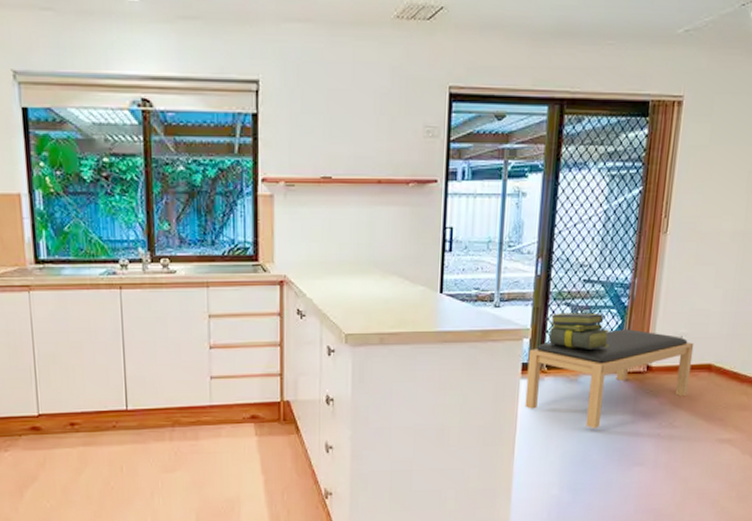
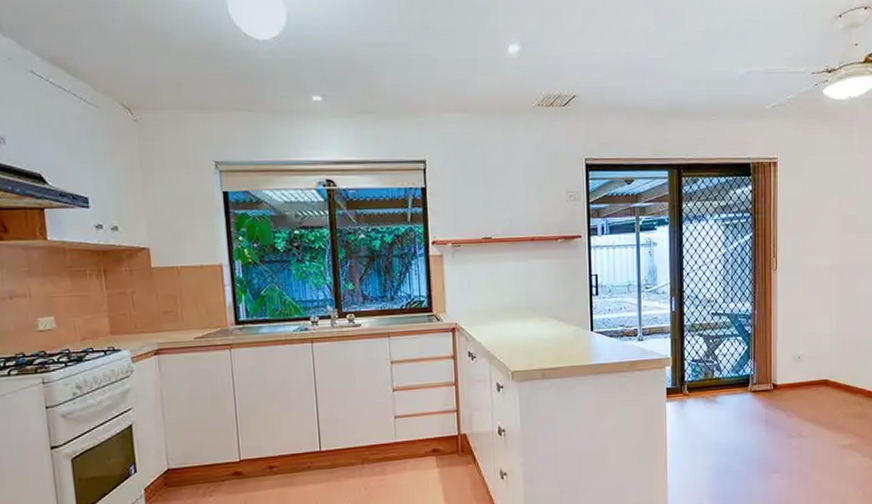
bench: present [525,329,694,429] -> none [671,353,811,443]
stack of books: present [549,312,610,349] -> none [686,340,740,373]

